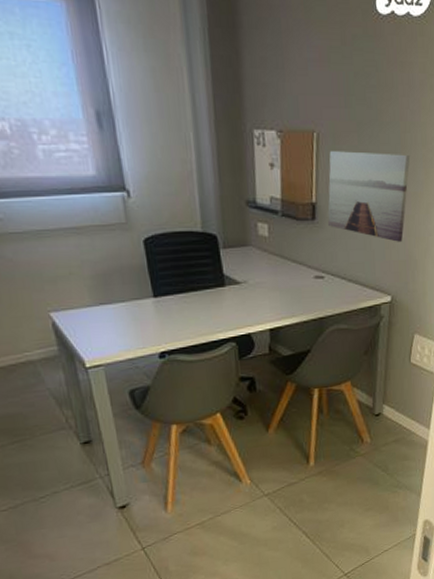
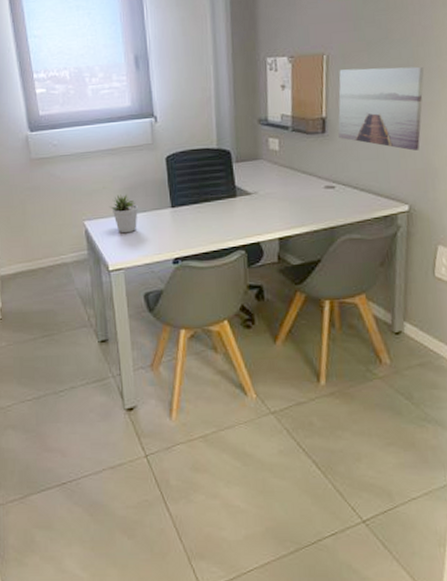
potted plant: none [79,281,116,326] -> present [109,194,138,234]

